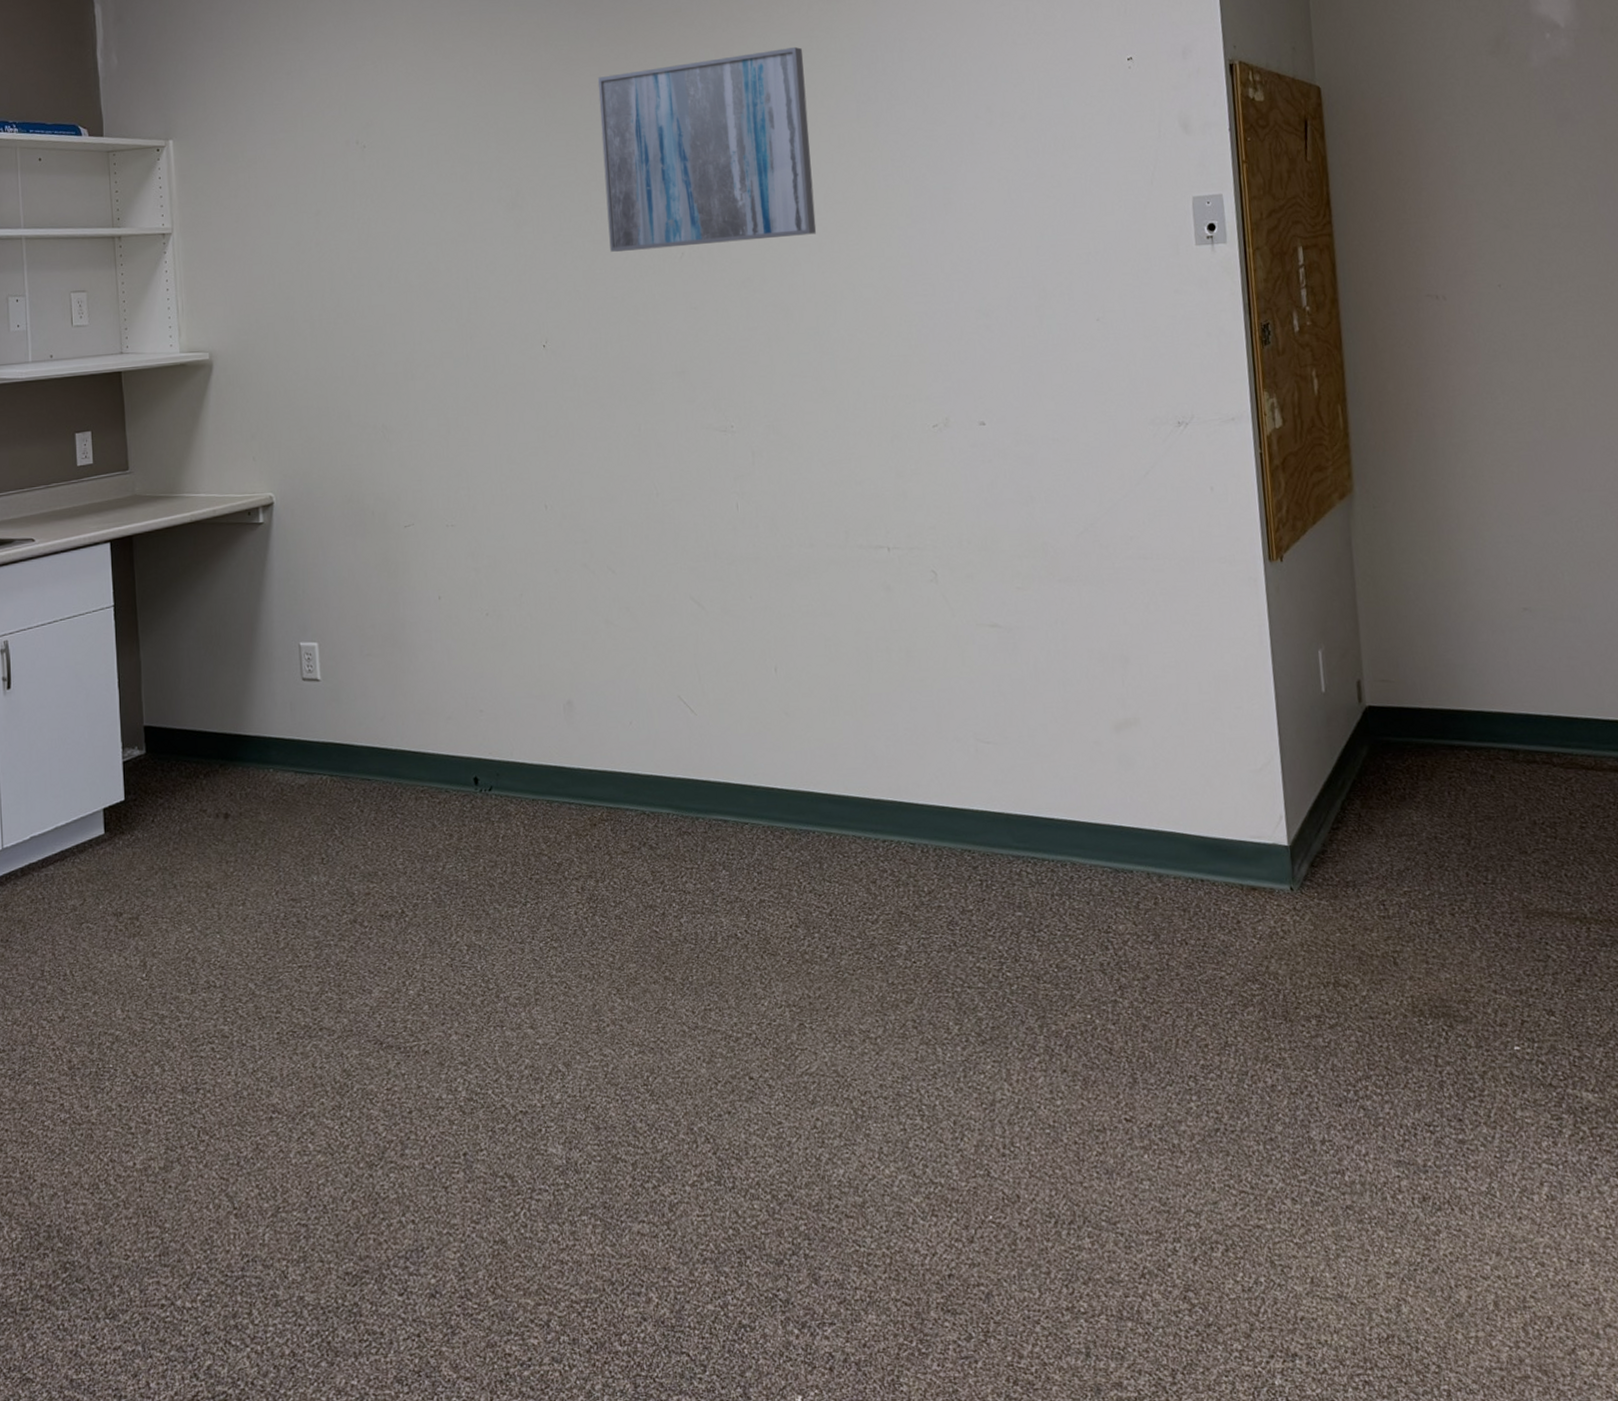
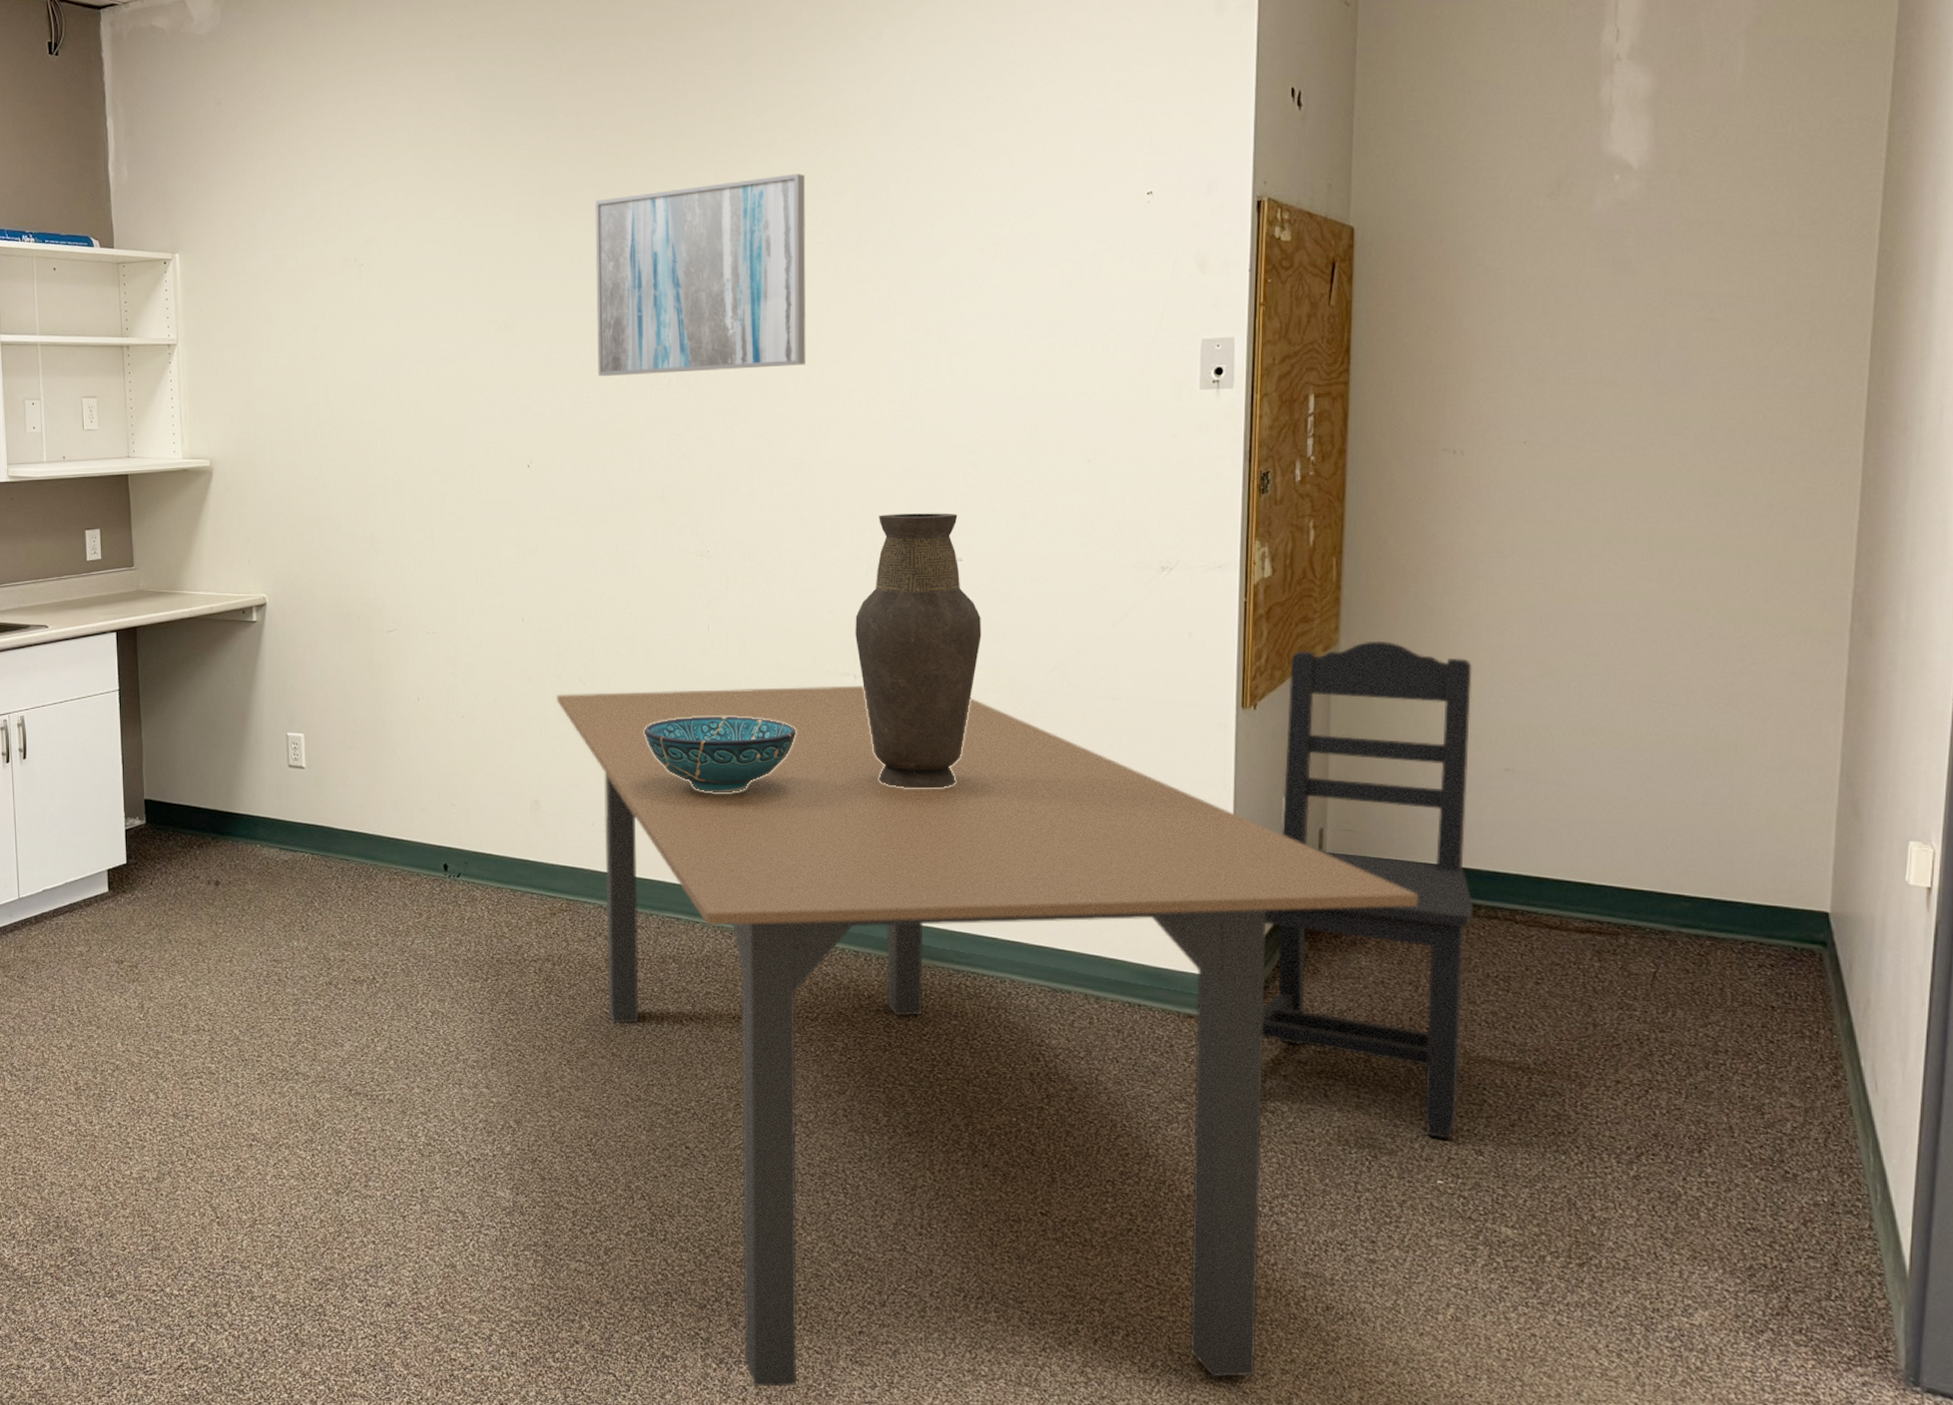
dining table: none [585,558,1460,1352] -> present [557,685,1419,1387]
decorative bowl: none [677,597,834,681] -> present [643,717,796,793]
vase: none [884,377,1011,664] -> present [855,513,982,789]
chair: none [1309,486,1525,1001] -> present [1261,640,1474,1139]

